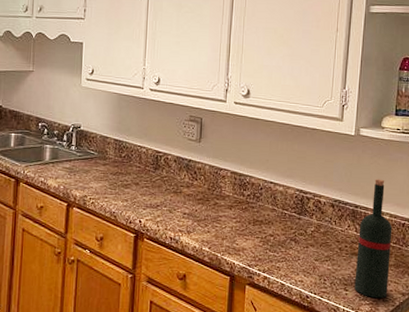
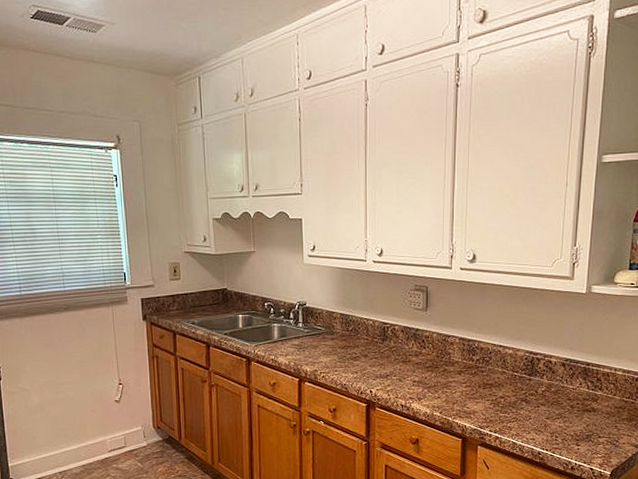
wine bottle: present [354,179,392,299] -> none [586,335,625,452]

